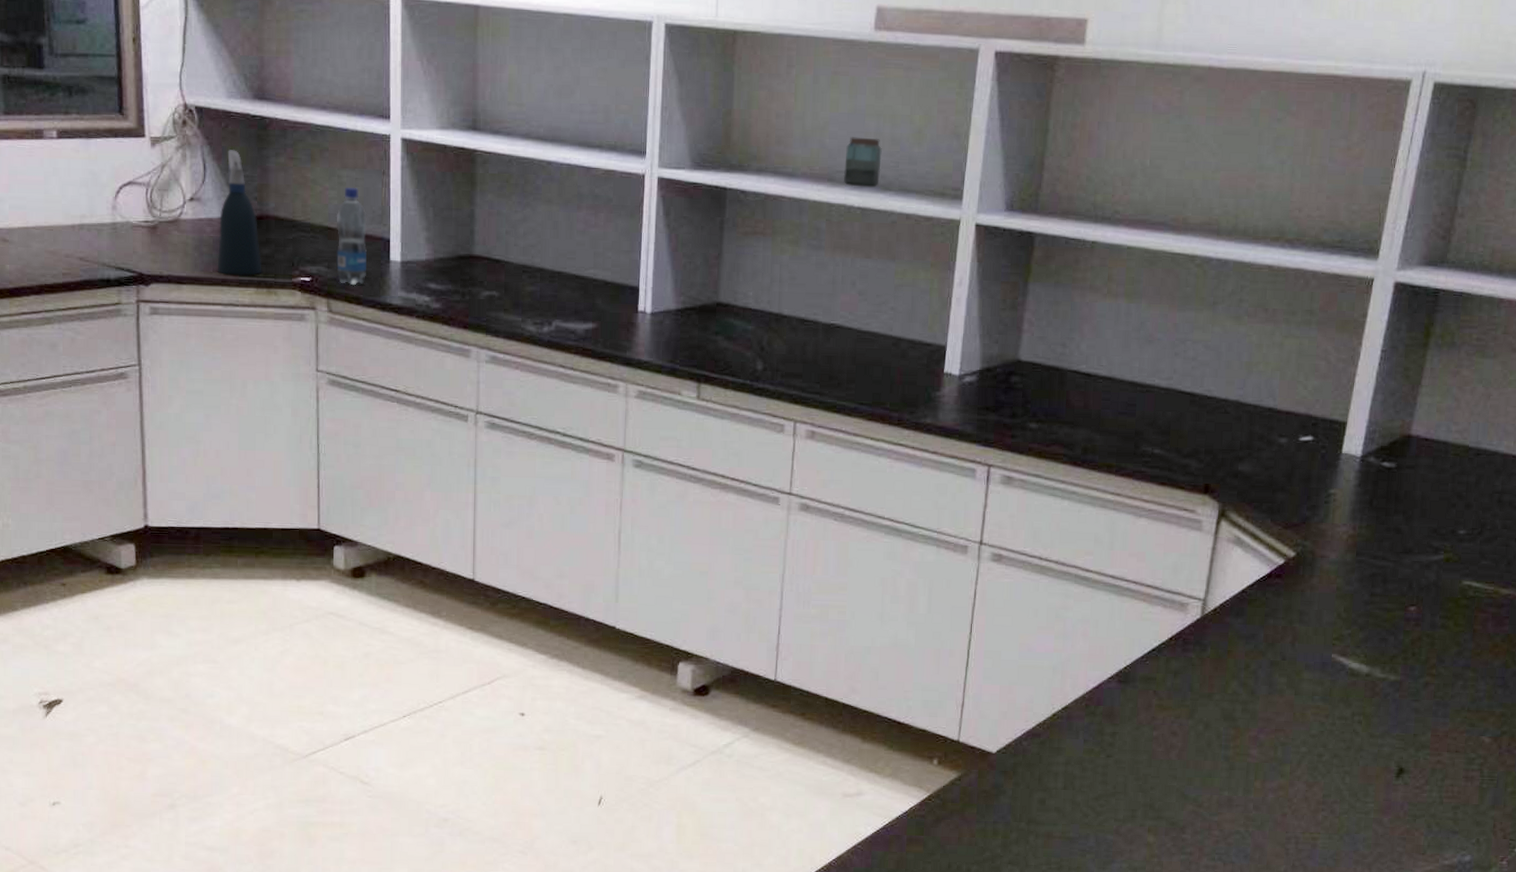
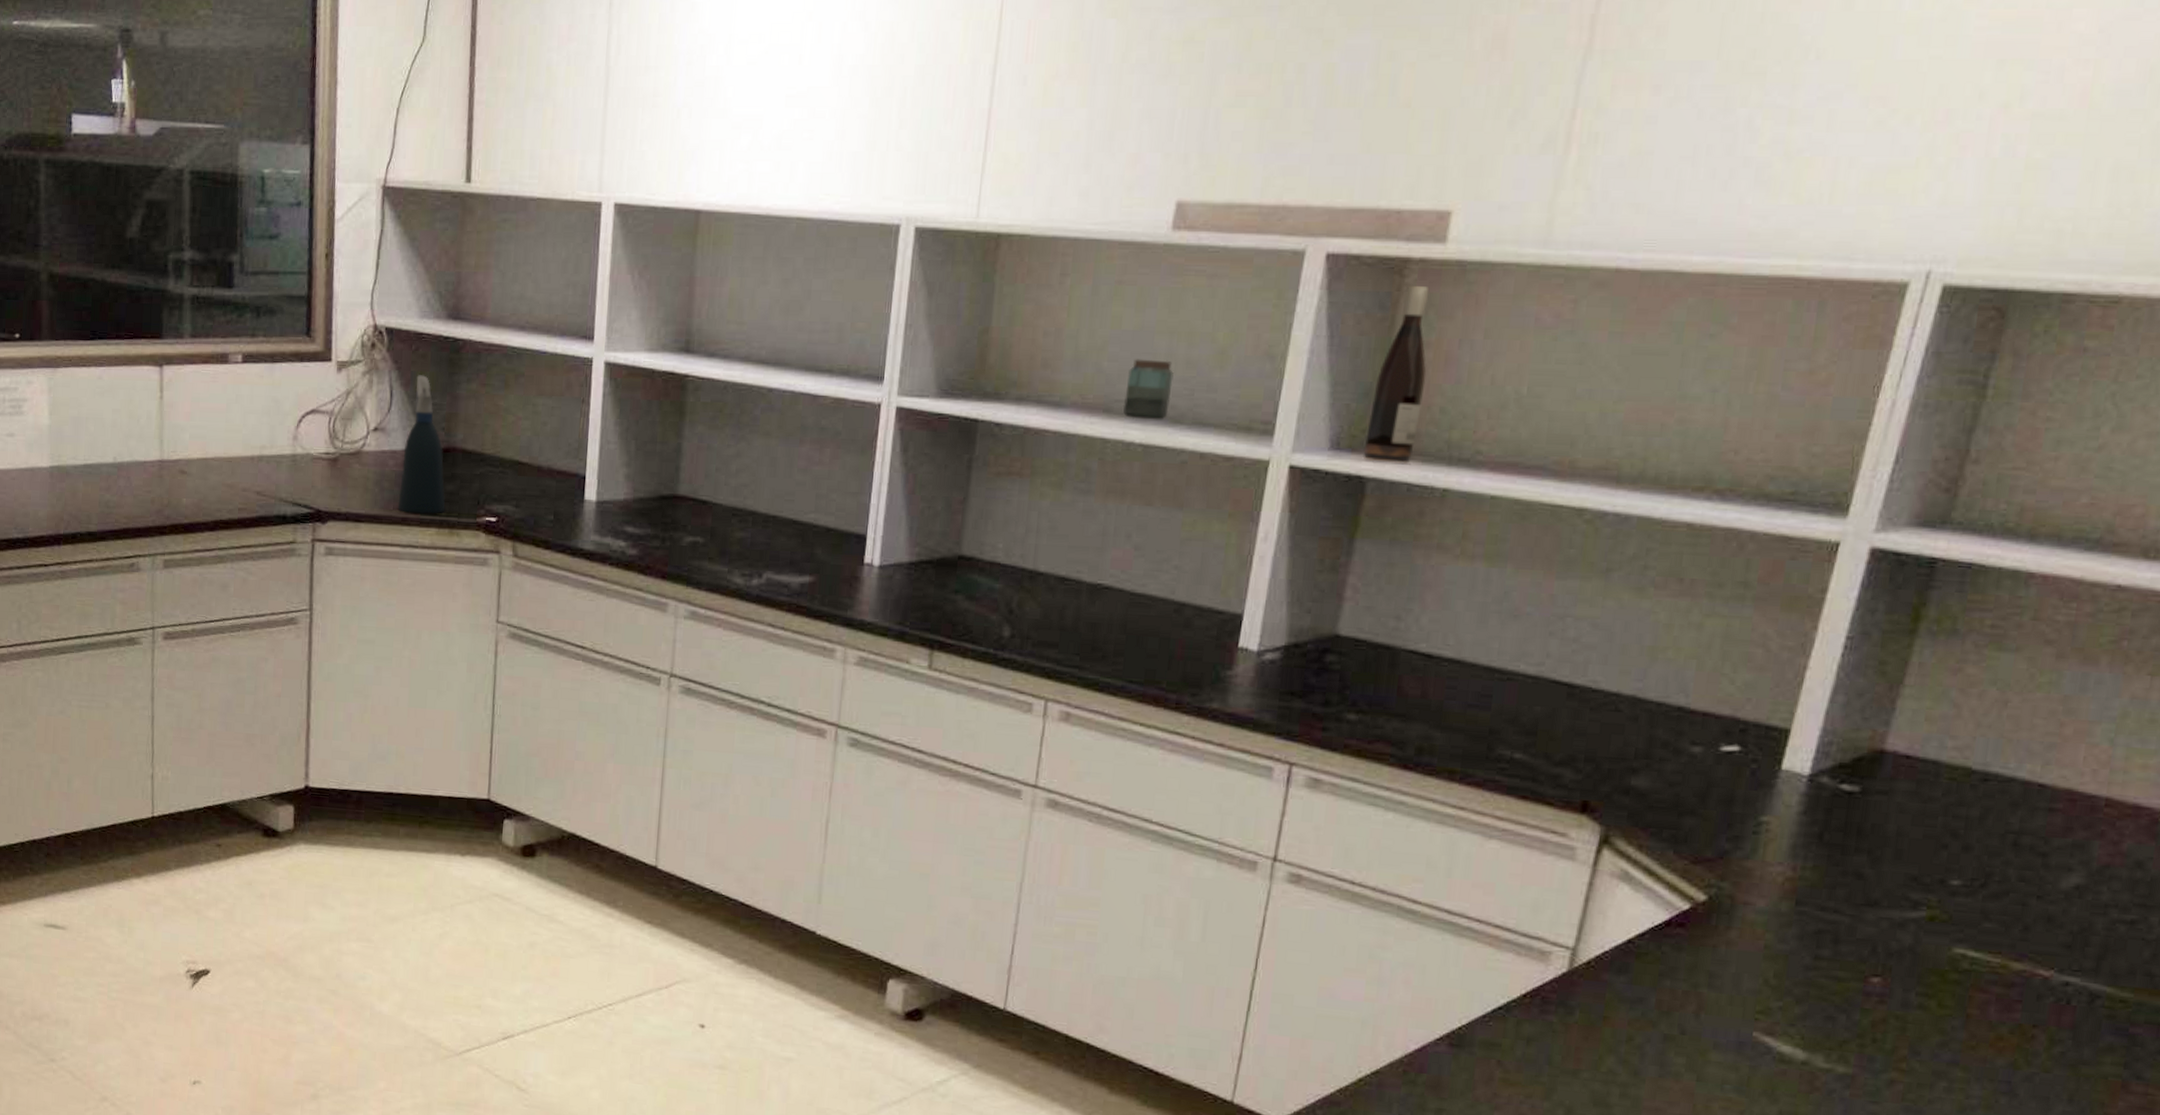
bottle: present [336,188,367,286] -> none [525,417,561,528]
bottle: none [1031,78,1075,221] -> present [1362,285,1430,464]

